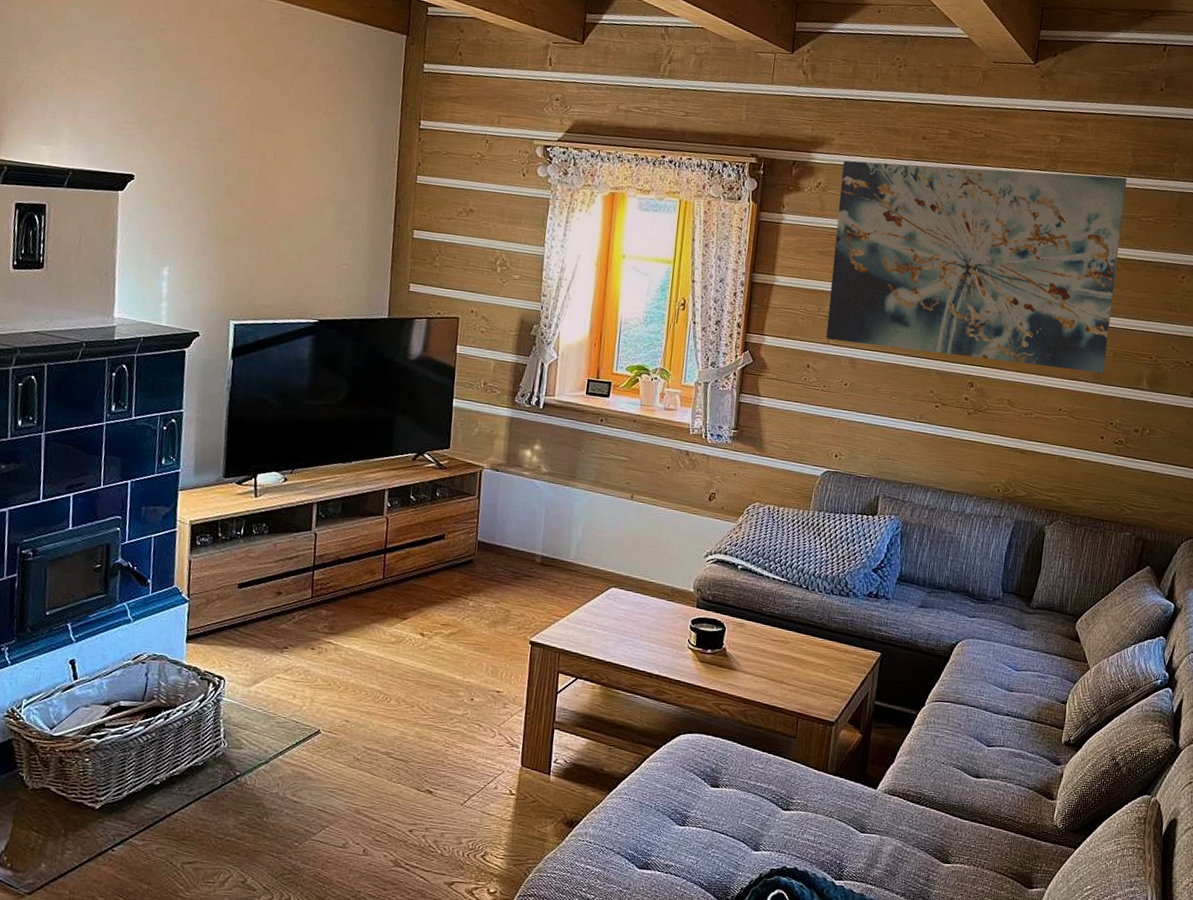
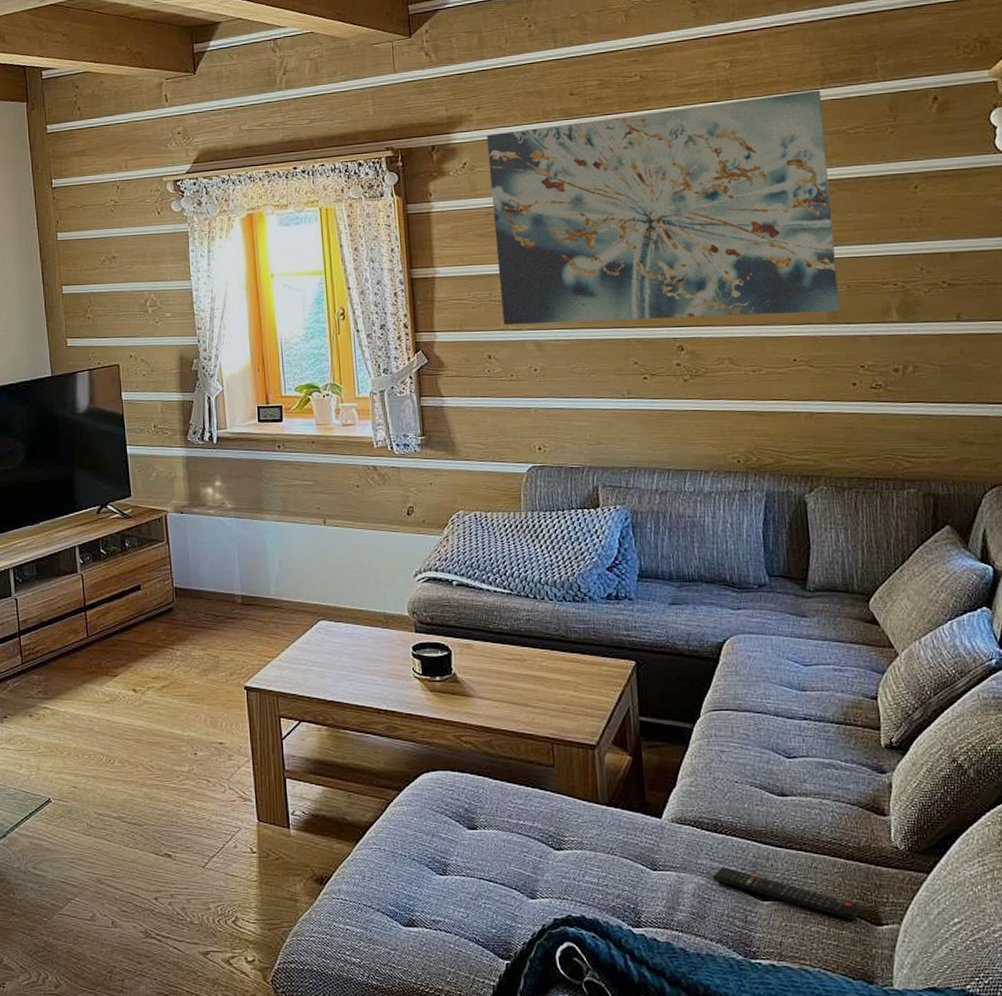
remote control: none [908,833,1017,883] -> present [713,867,858,920]

